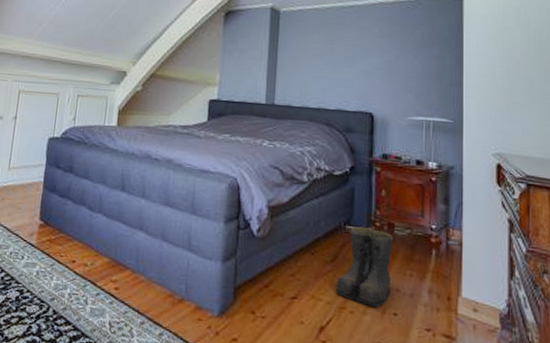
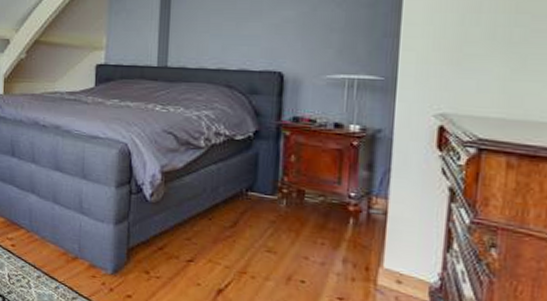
boots: present [335,227,393,307] -> none [235,193,303,274]

